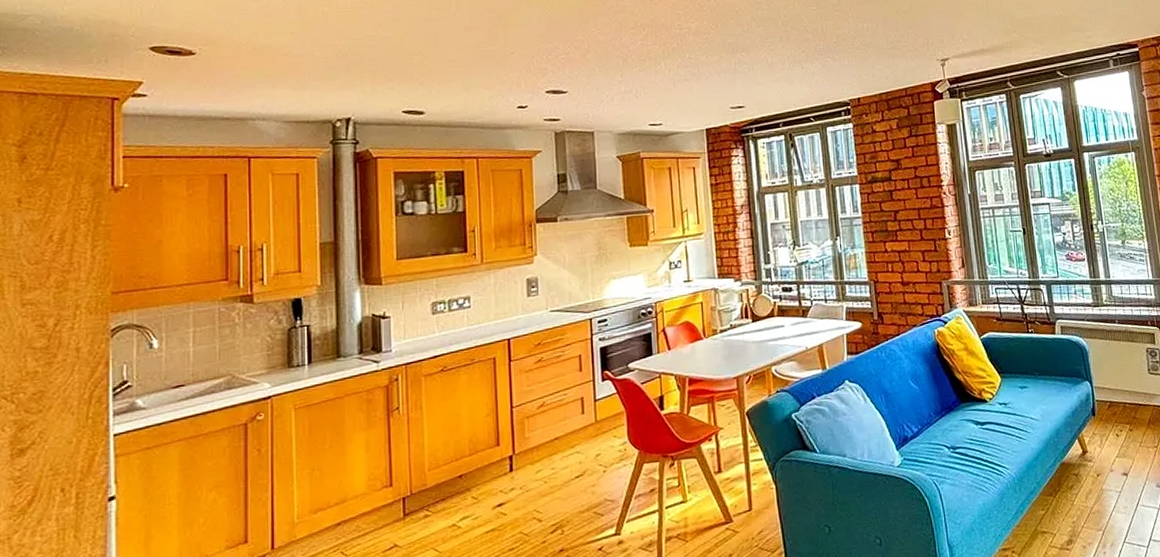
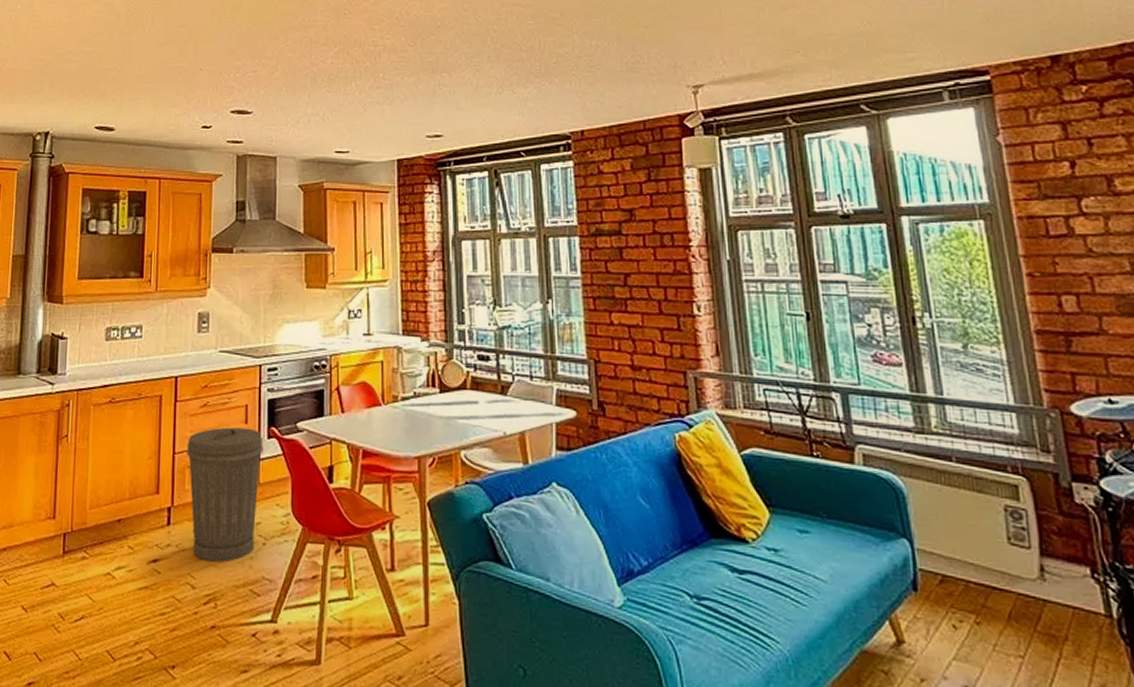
trash can: none [524,375,599,496] -> present [187,427,264,562]

